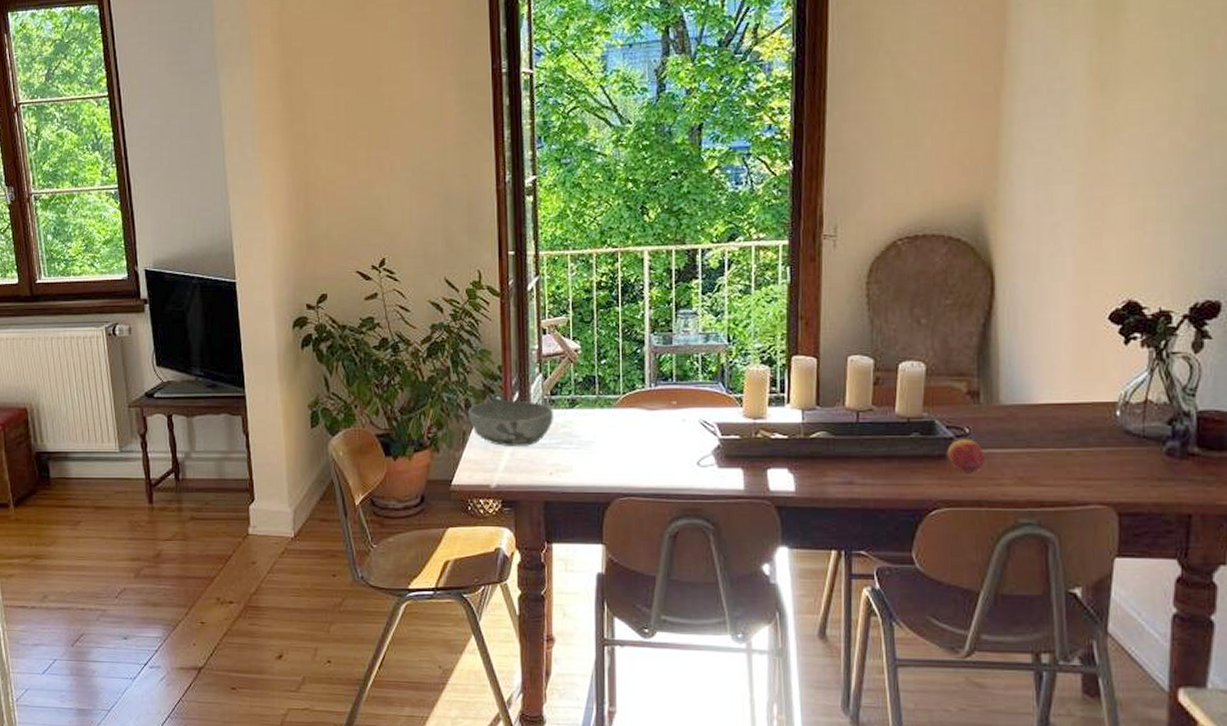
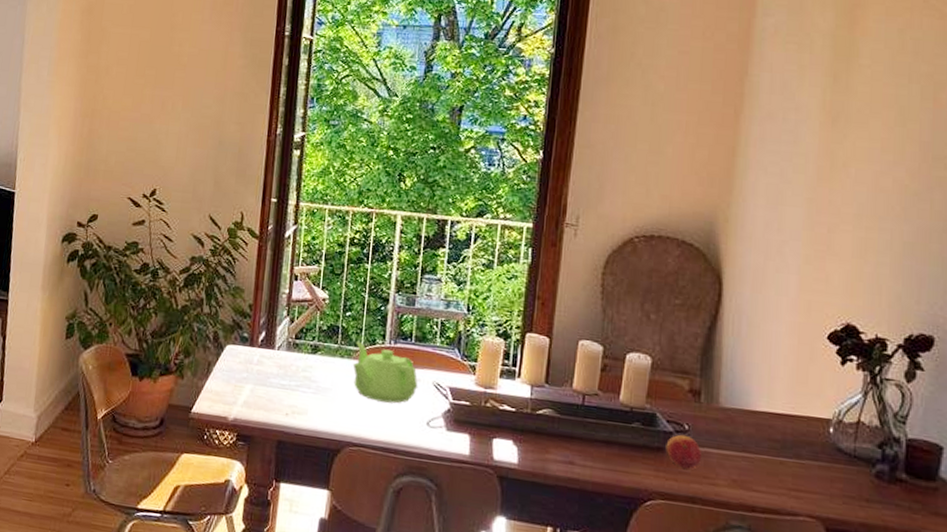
bowl: present [467,400,553,446] -> none [215,336,296,385]
teapot: none [614,388,684,447] -> present [353,341,418,404]

